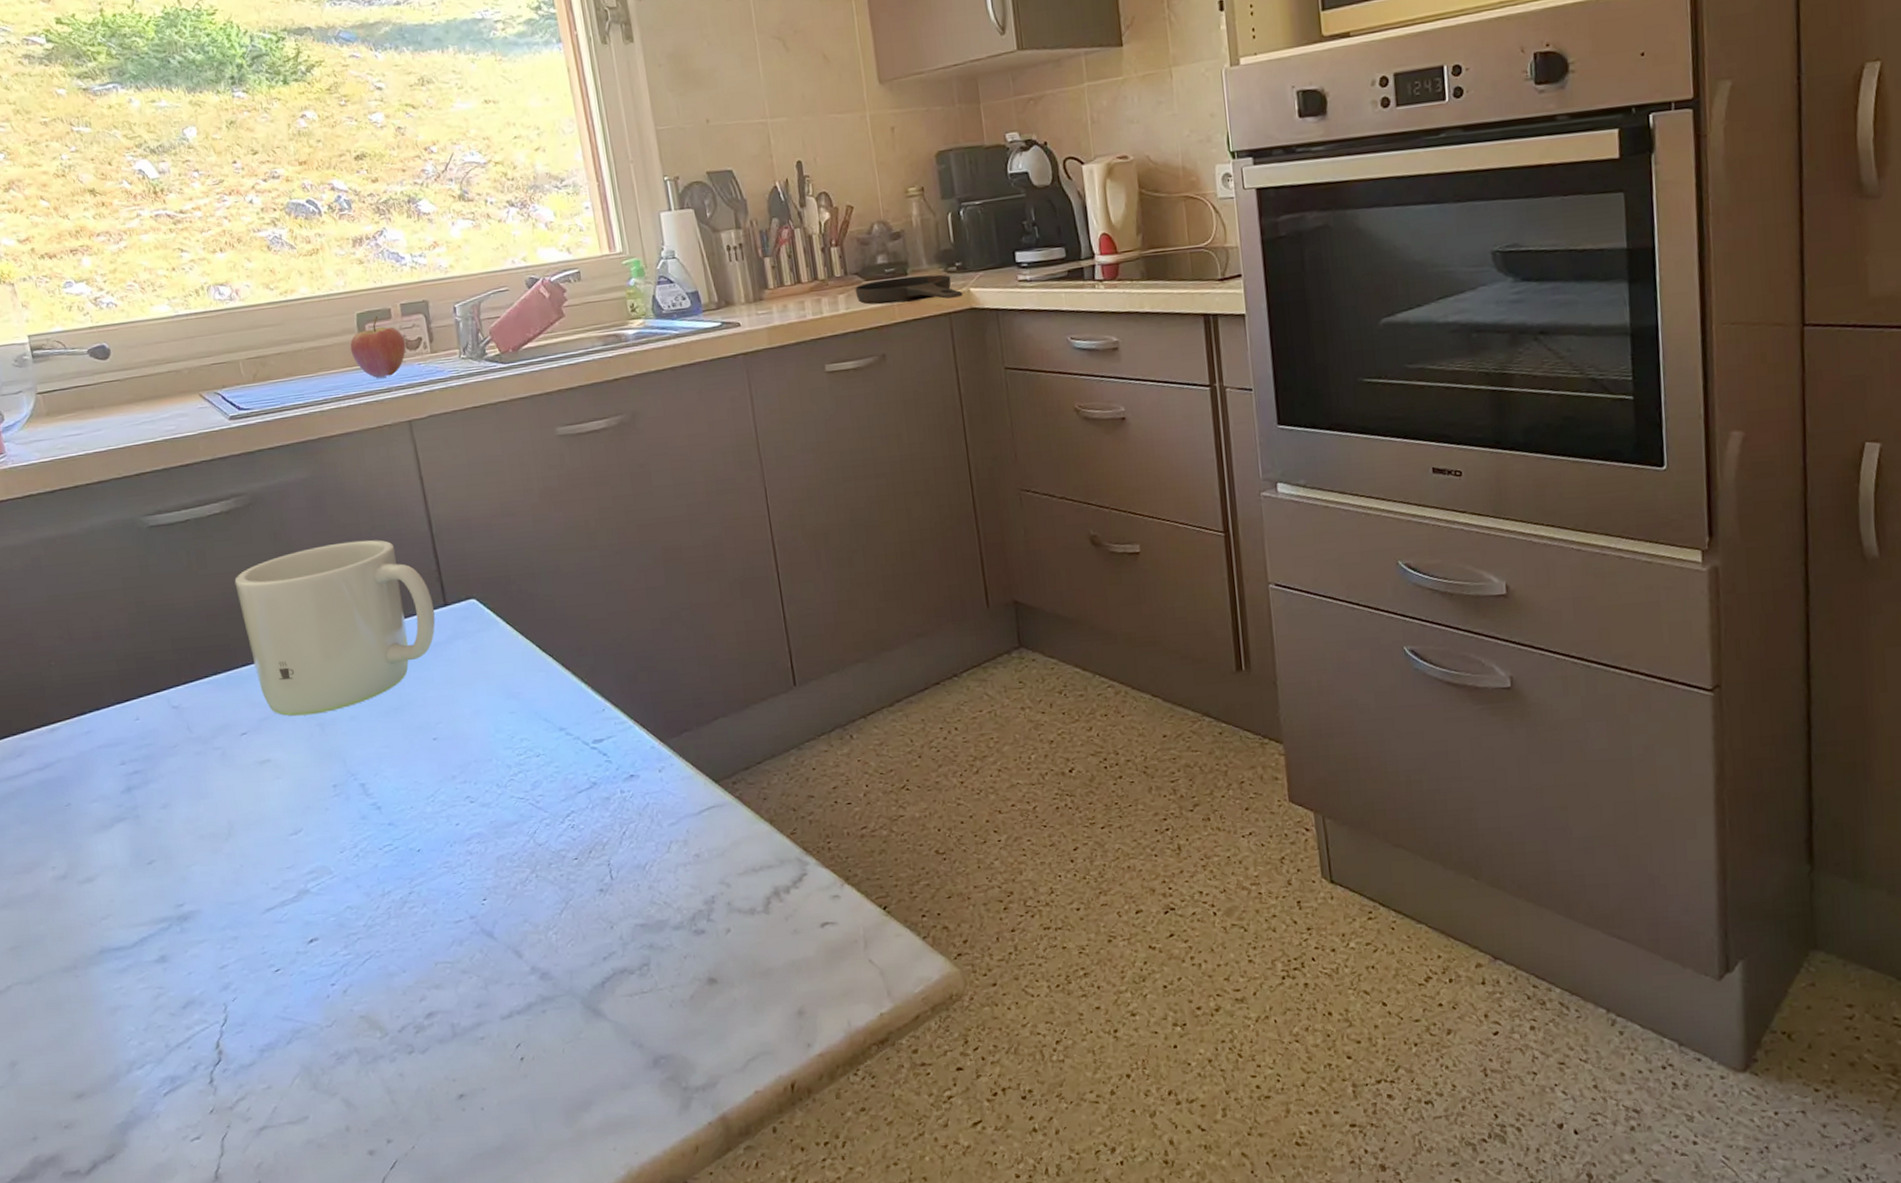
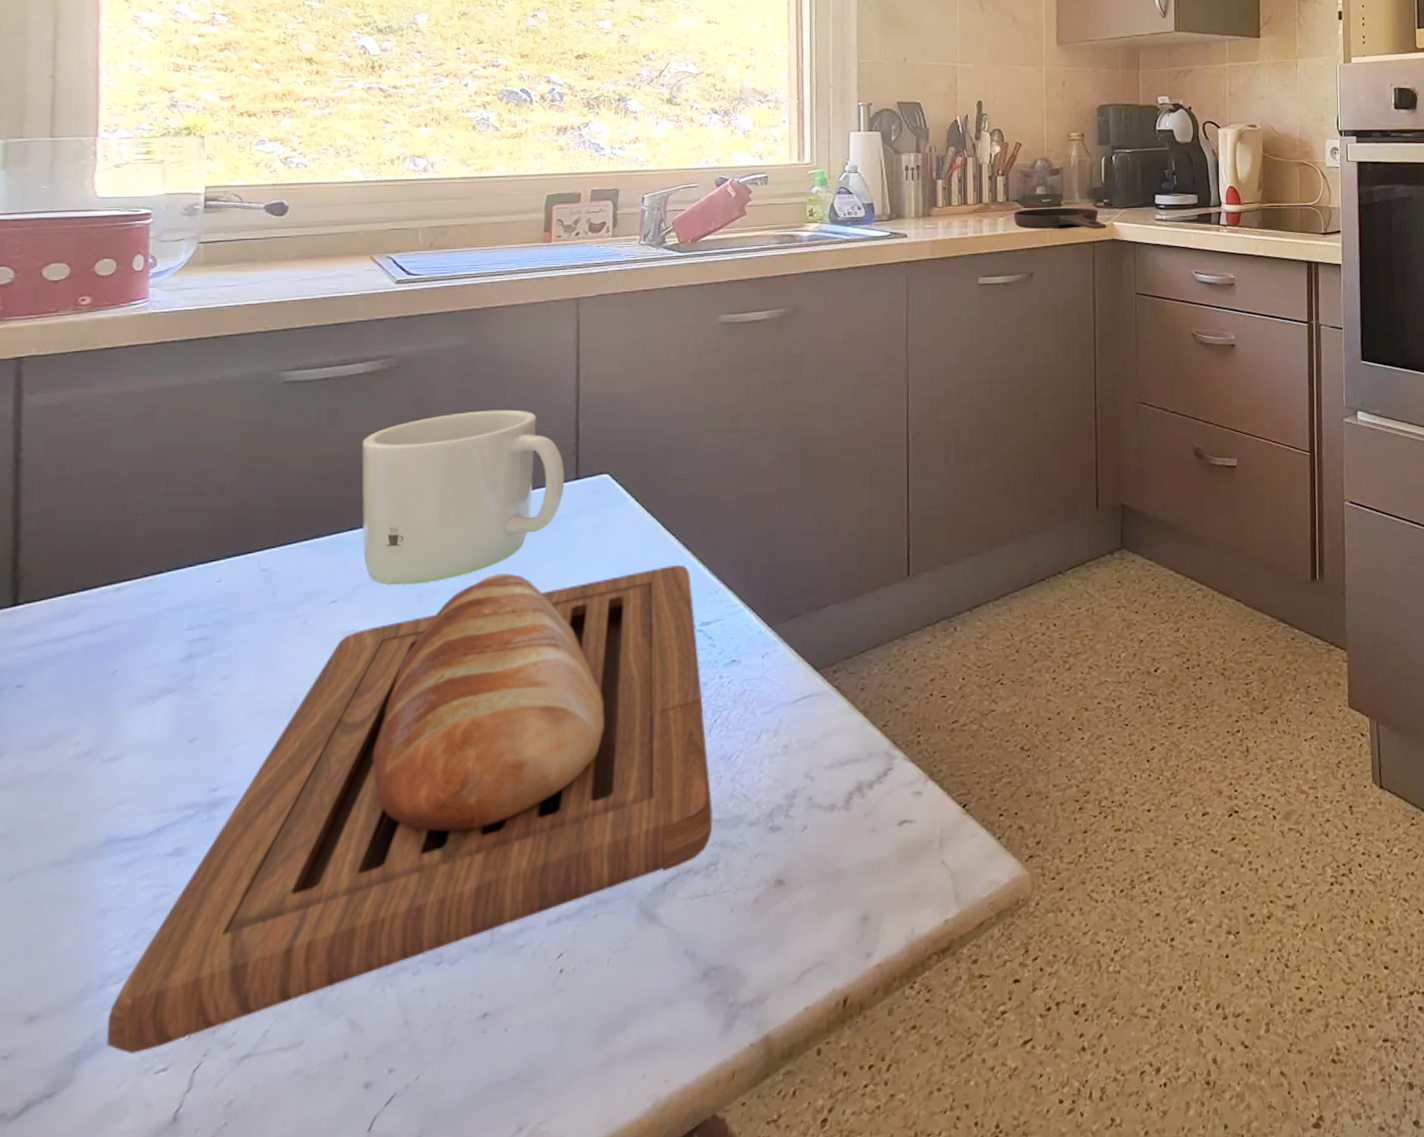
bread loaf: none [140,684,639,1125] -> present [106,564,713,1054]
fruit: present [350,316,406,378] -> none [533,199,589,255]

